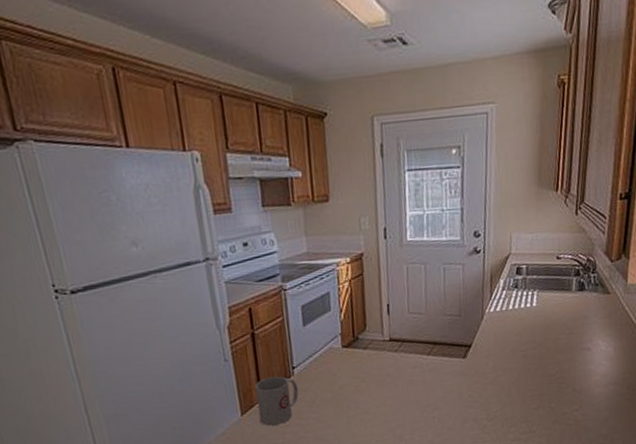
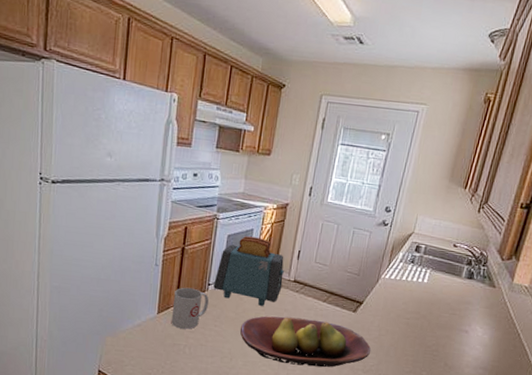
toaster: none [298,300,378,379] -> present [213,236,284,306]
fruit bowl: none [340,376,492,435] -> present [239,316,372,368]

